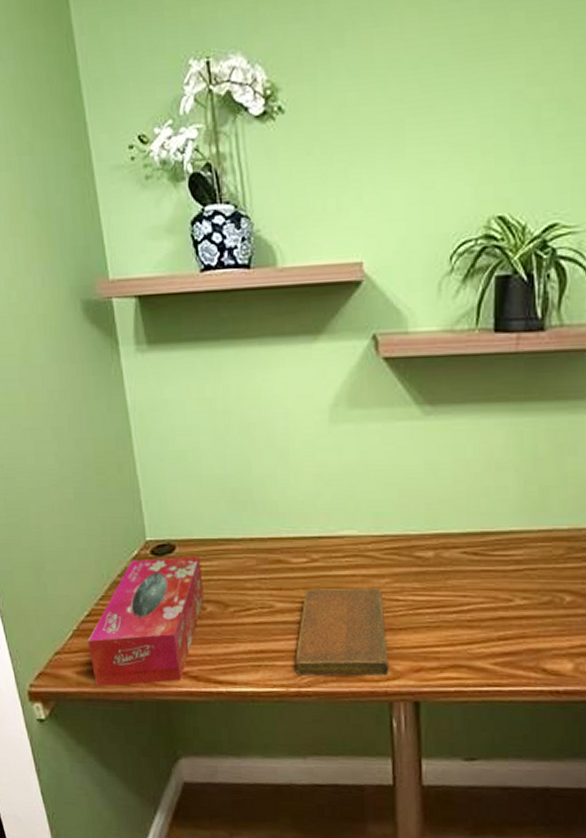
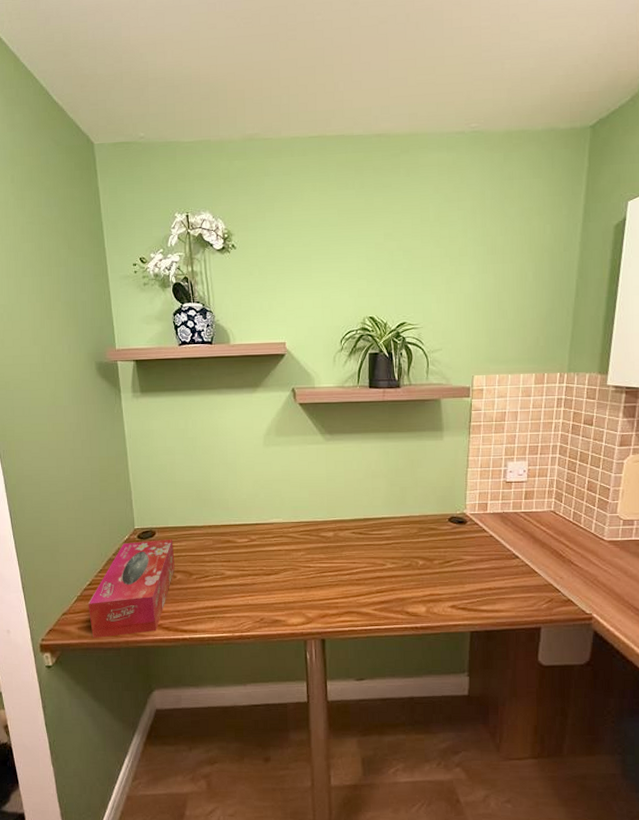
notebook: present [294,588,389,676] -> none [238,559,304,623]

